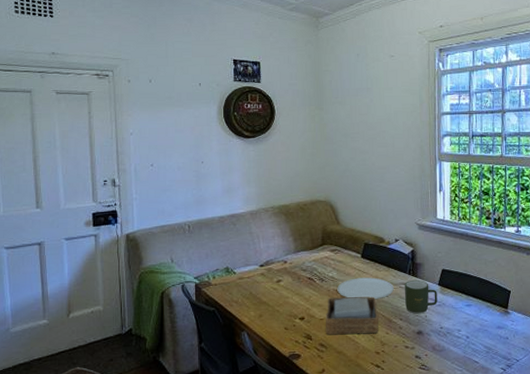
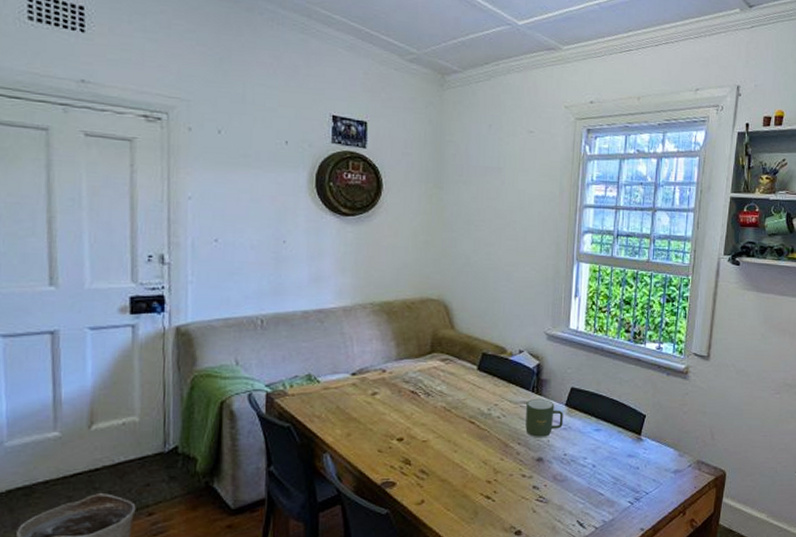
napkin holder: present [325,296,378,334] -> none [427,416,493,460]
plate: present [337,277,394,300] -> none [446,394,513,420]

